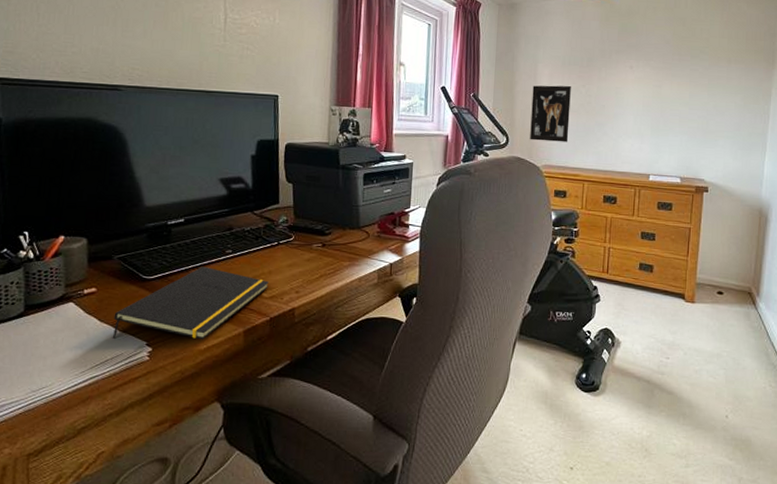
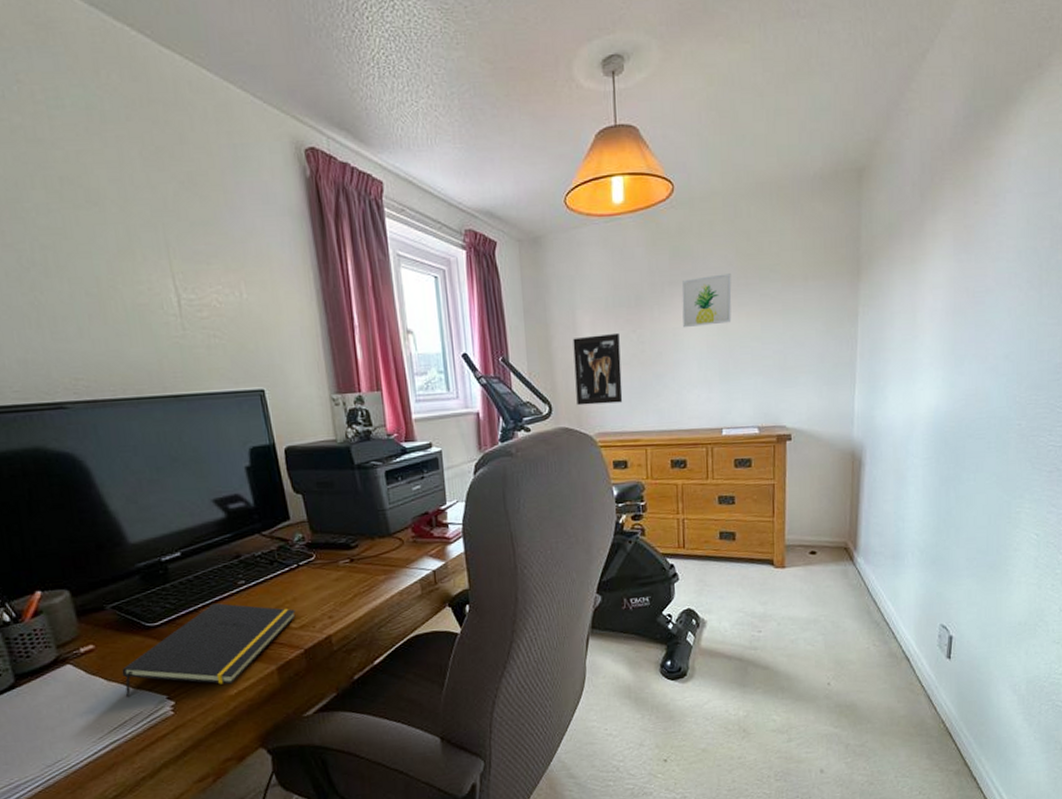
wall art: none [625,49,668,89] -> present [681,273,732,328]

